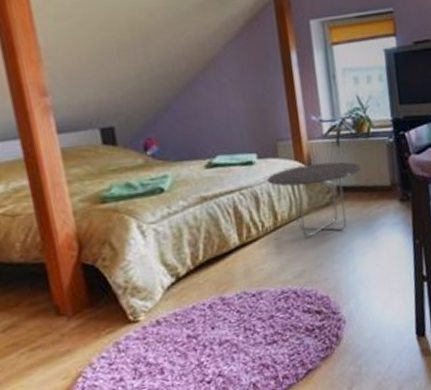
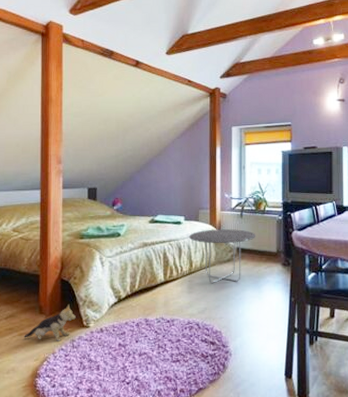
plush toy: none [38,296,116,353] -> present [24,304,76,341]

